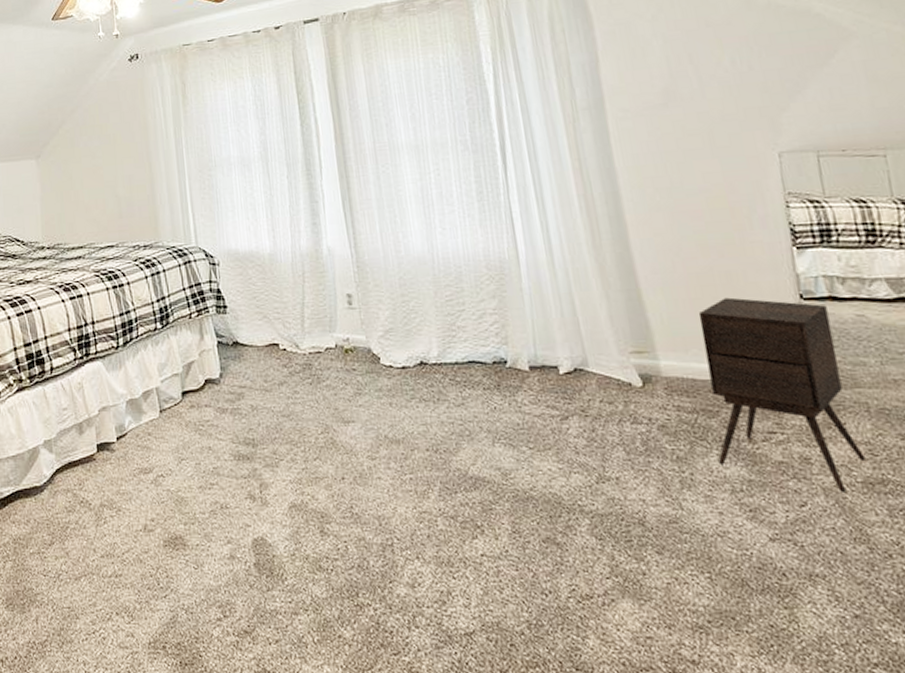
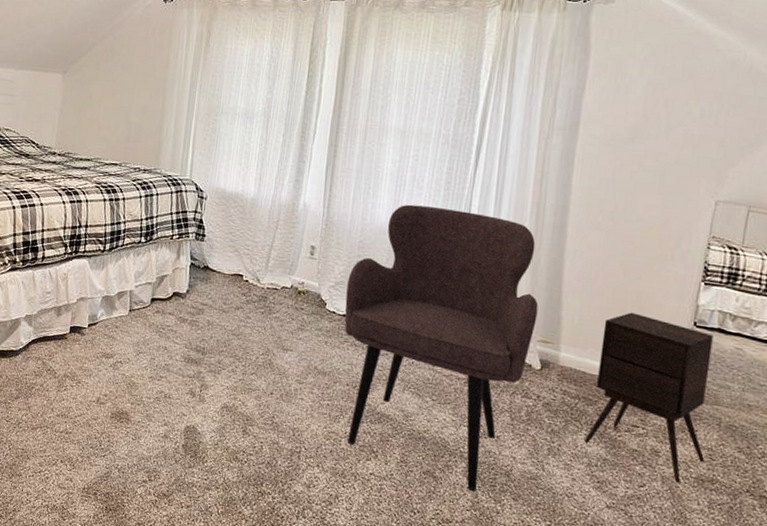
armchair: none [397,219,625,554] -> present [344,204,539,492]

